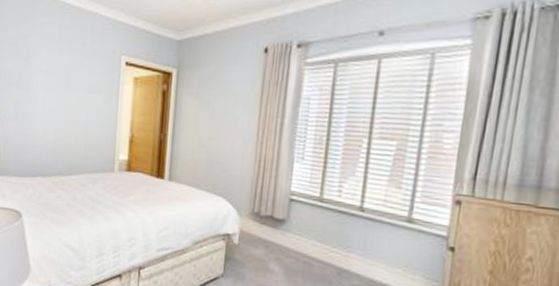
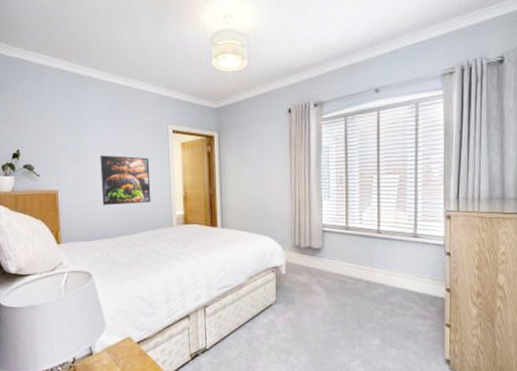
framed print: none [41,83,96,142] -> present [100,155,151,206]

